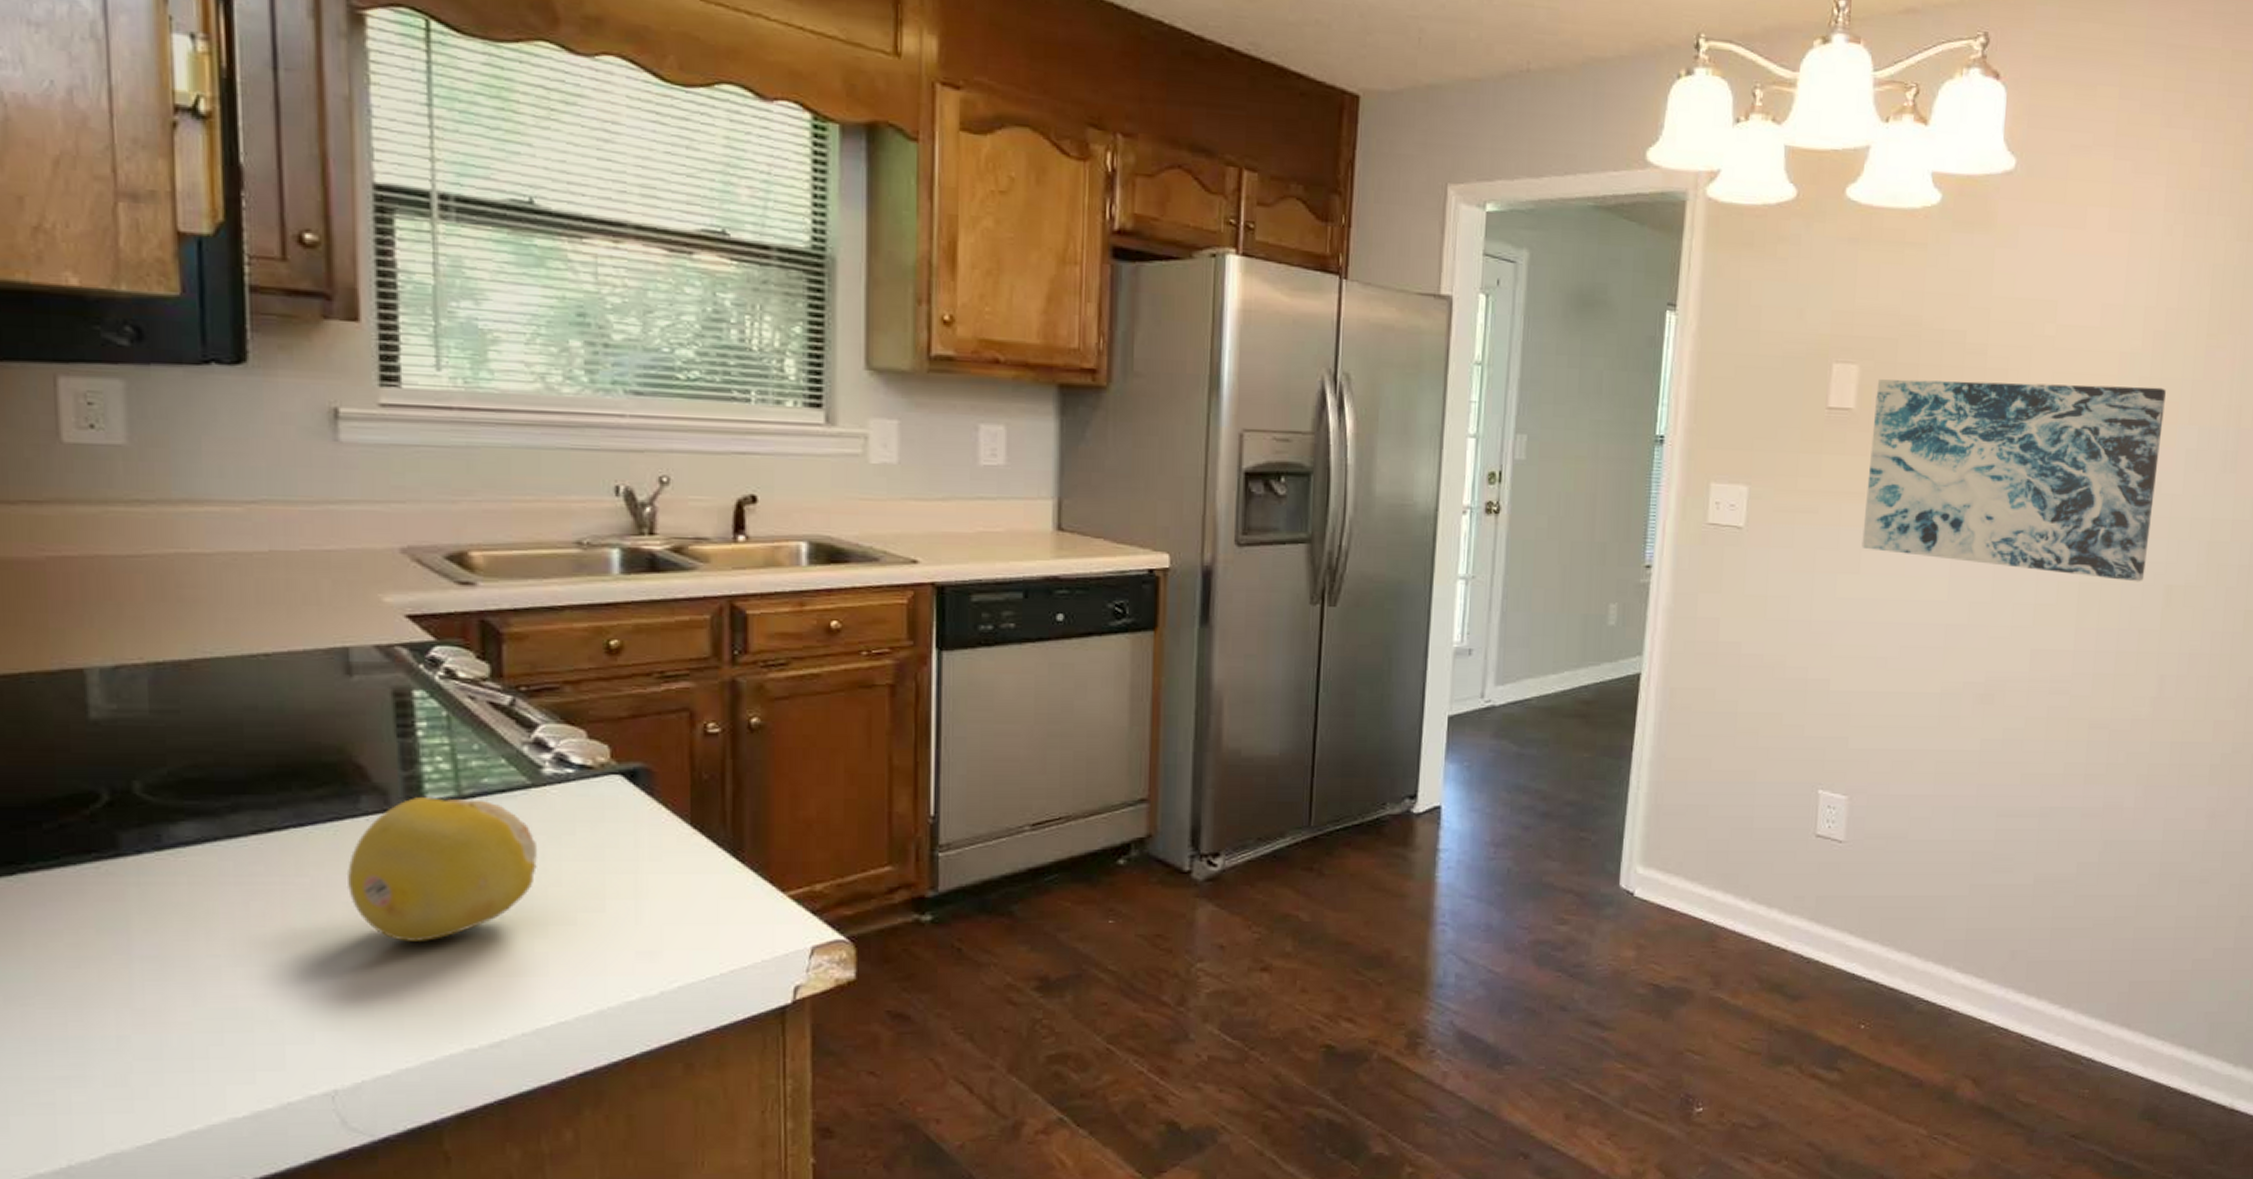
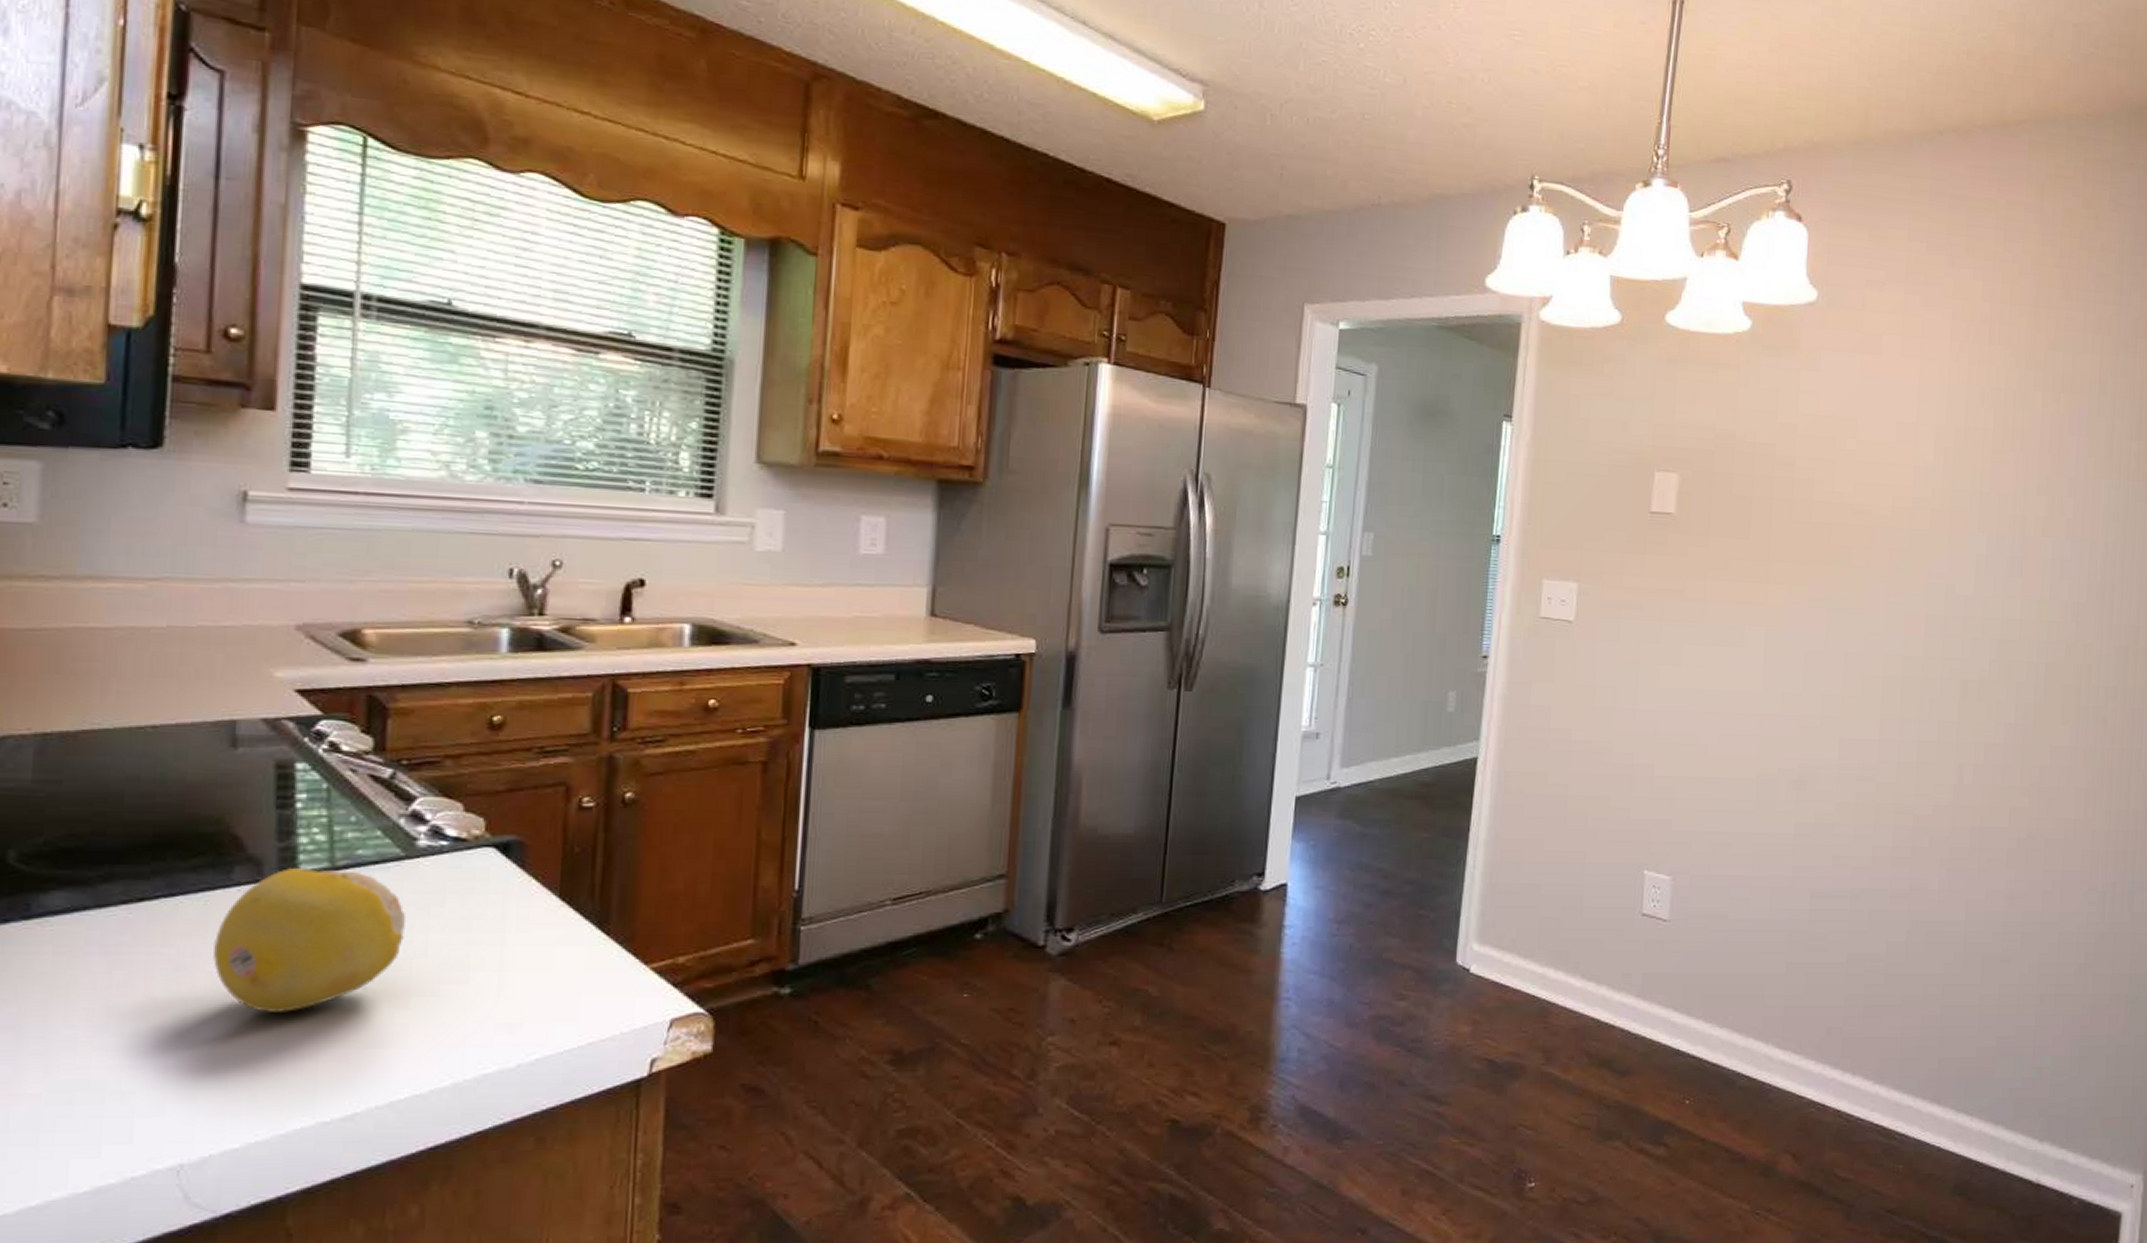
wall art: present [1862,379,2166,582] -> none [1682,487,1957,677]

